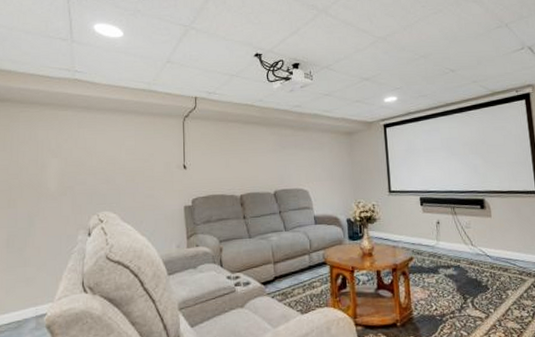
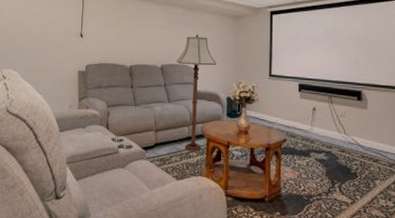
floor lamp: none [290,154,333,282] -> present [176,34,217,152]

